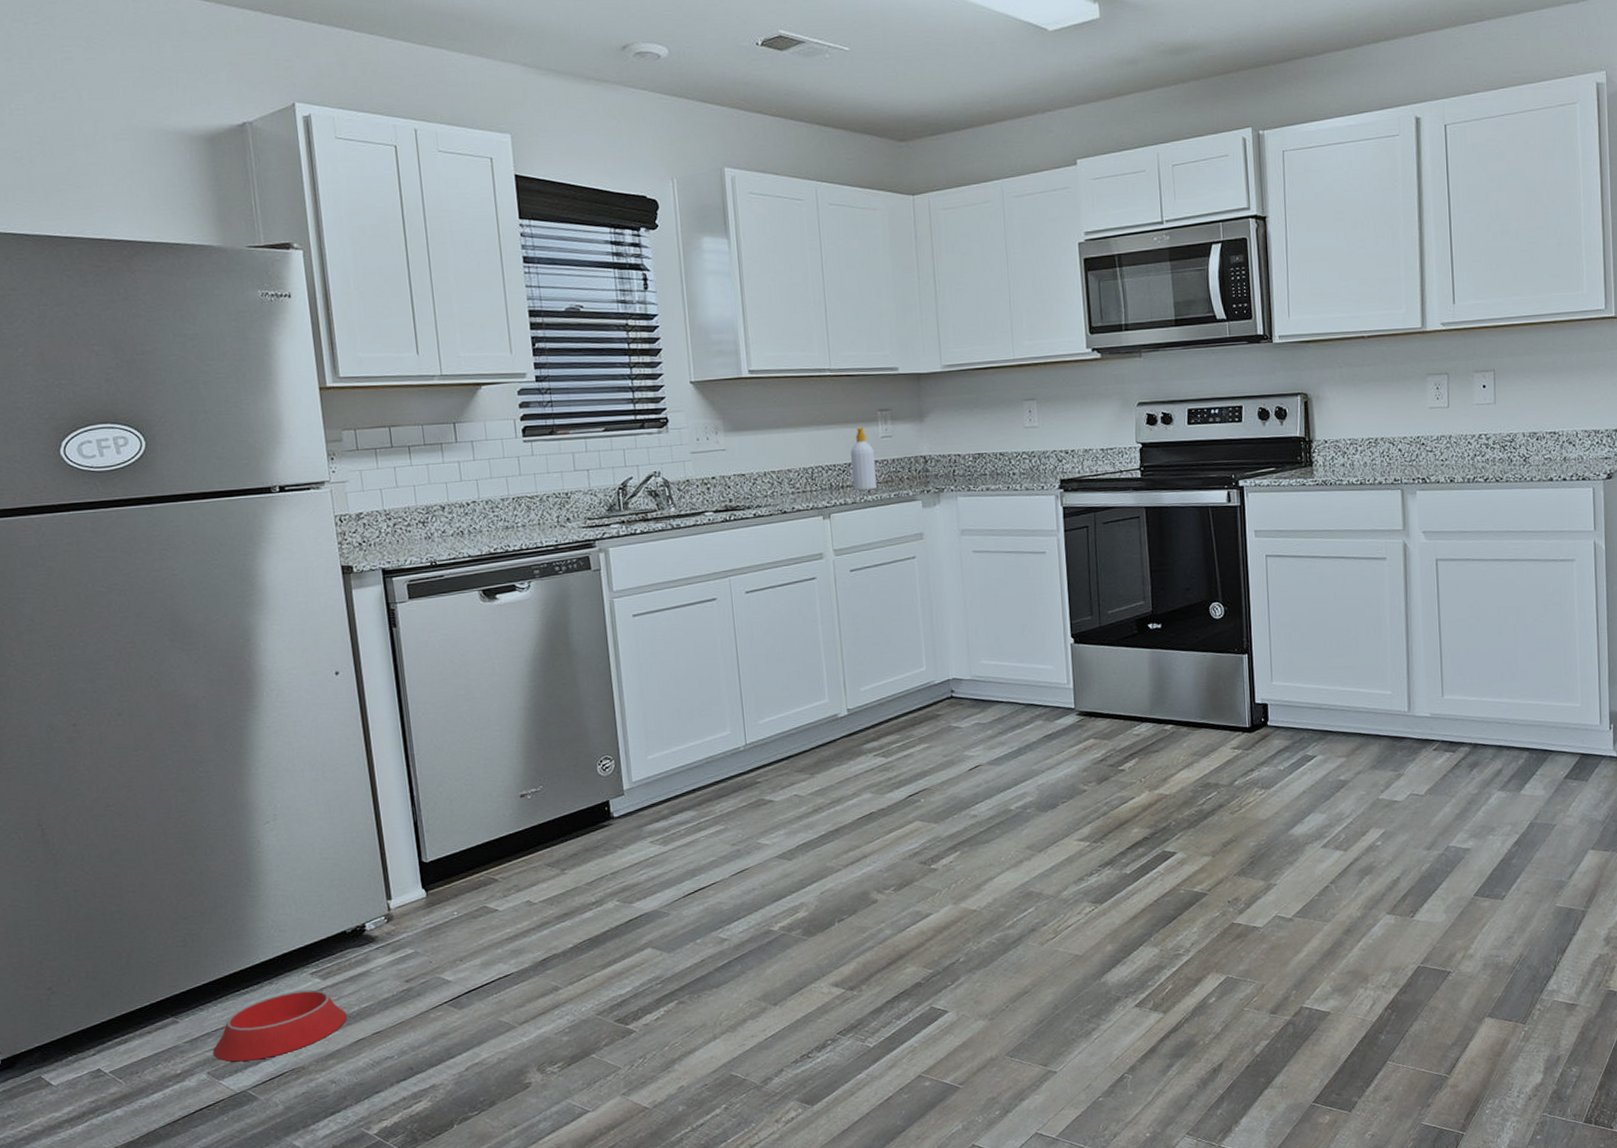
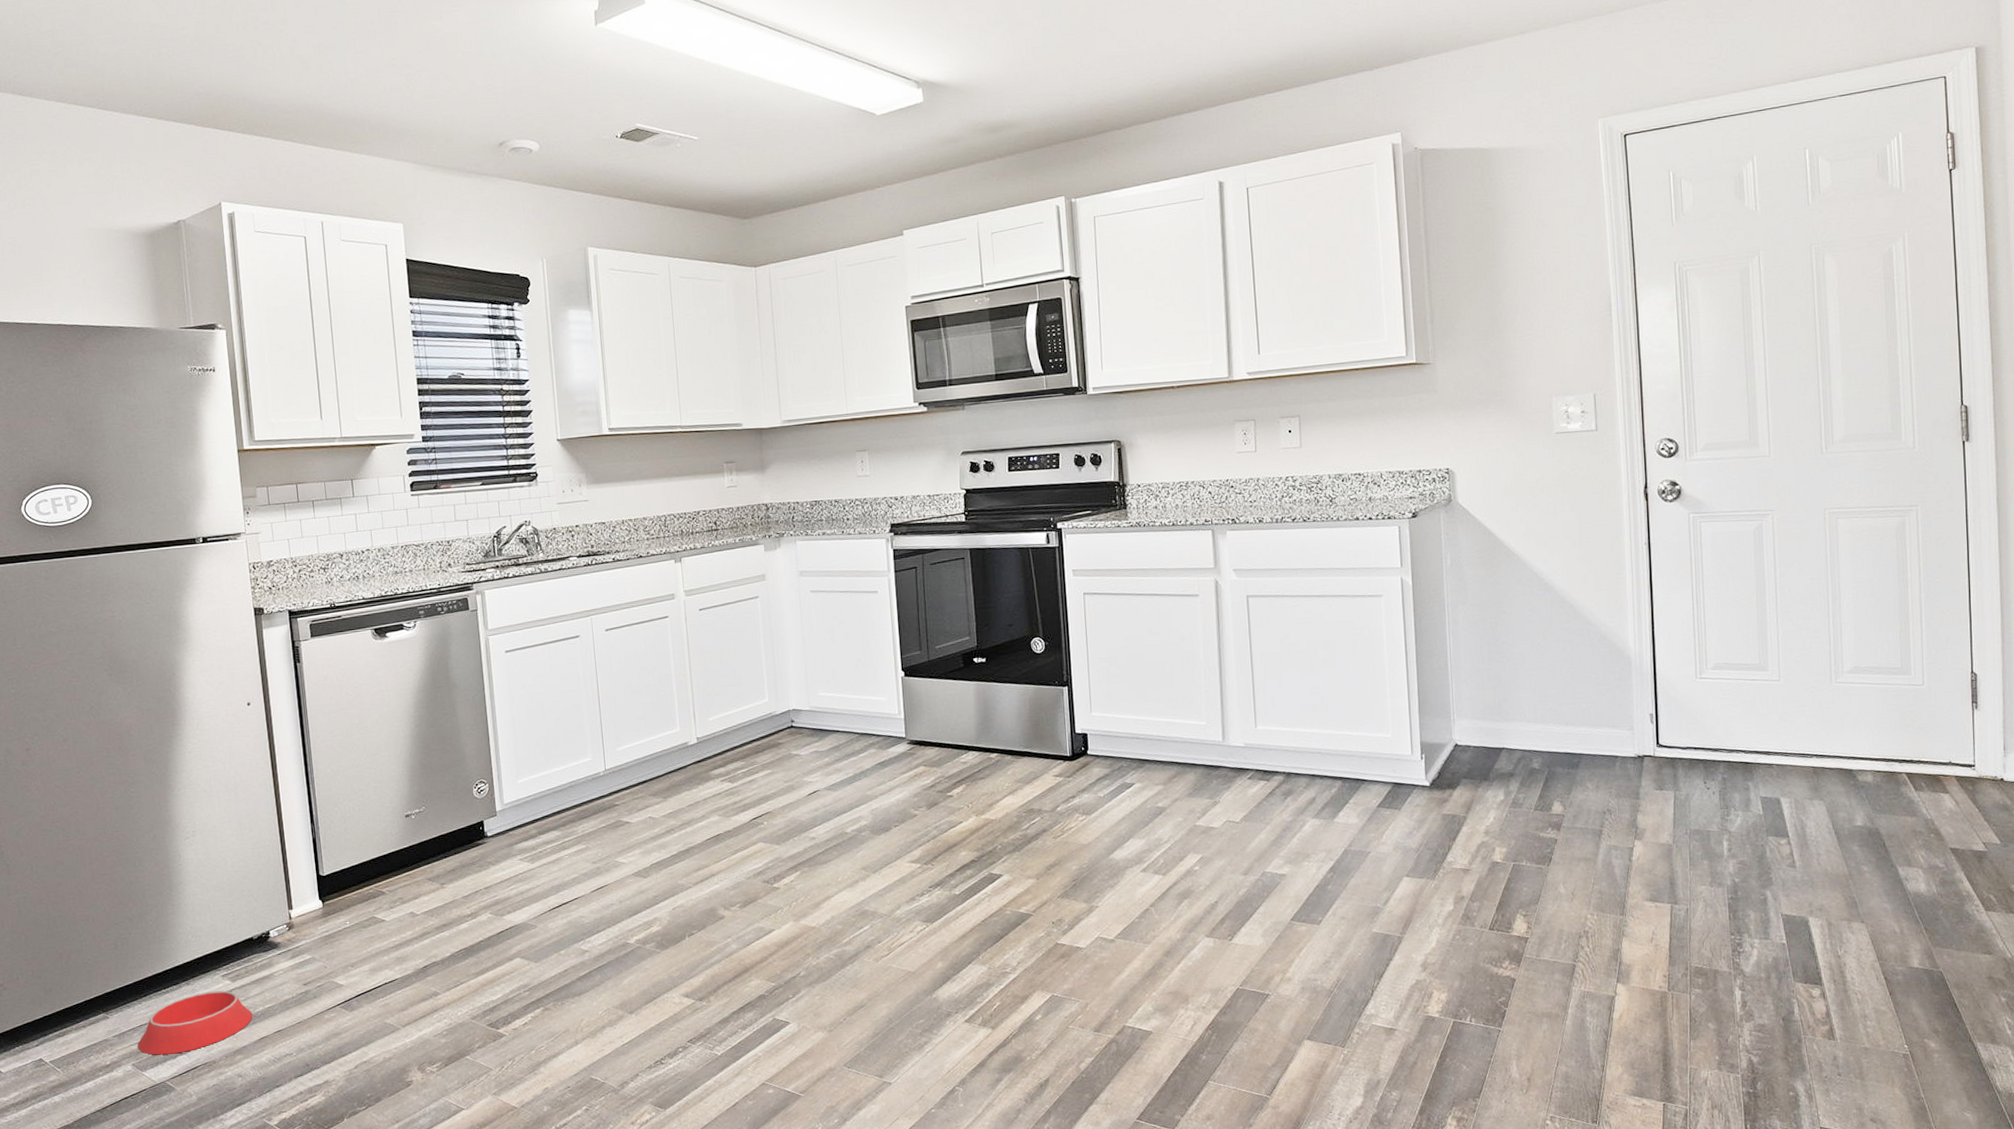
soap bottle: present [850,427,877,491] -> none [699,478,723,537]

